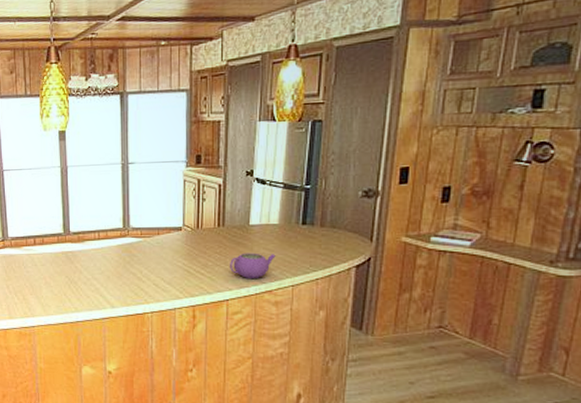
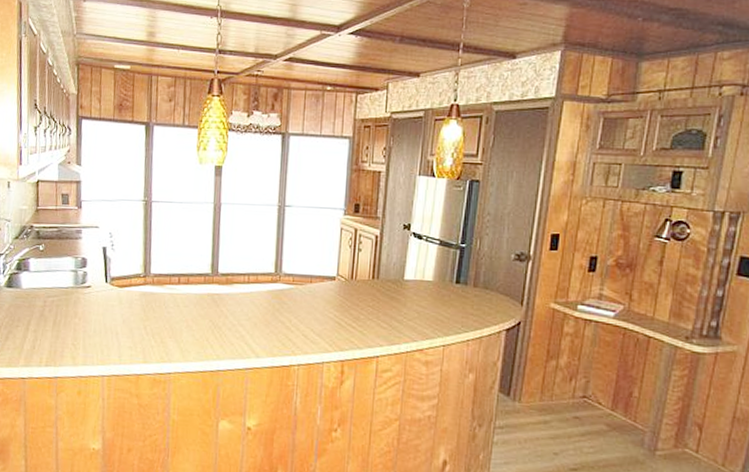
teapot: present [230,253,276,278] -> none [382,308,428,336]

